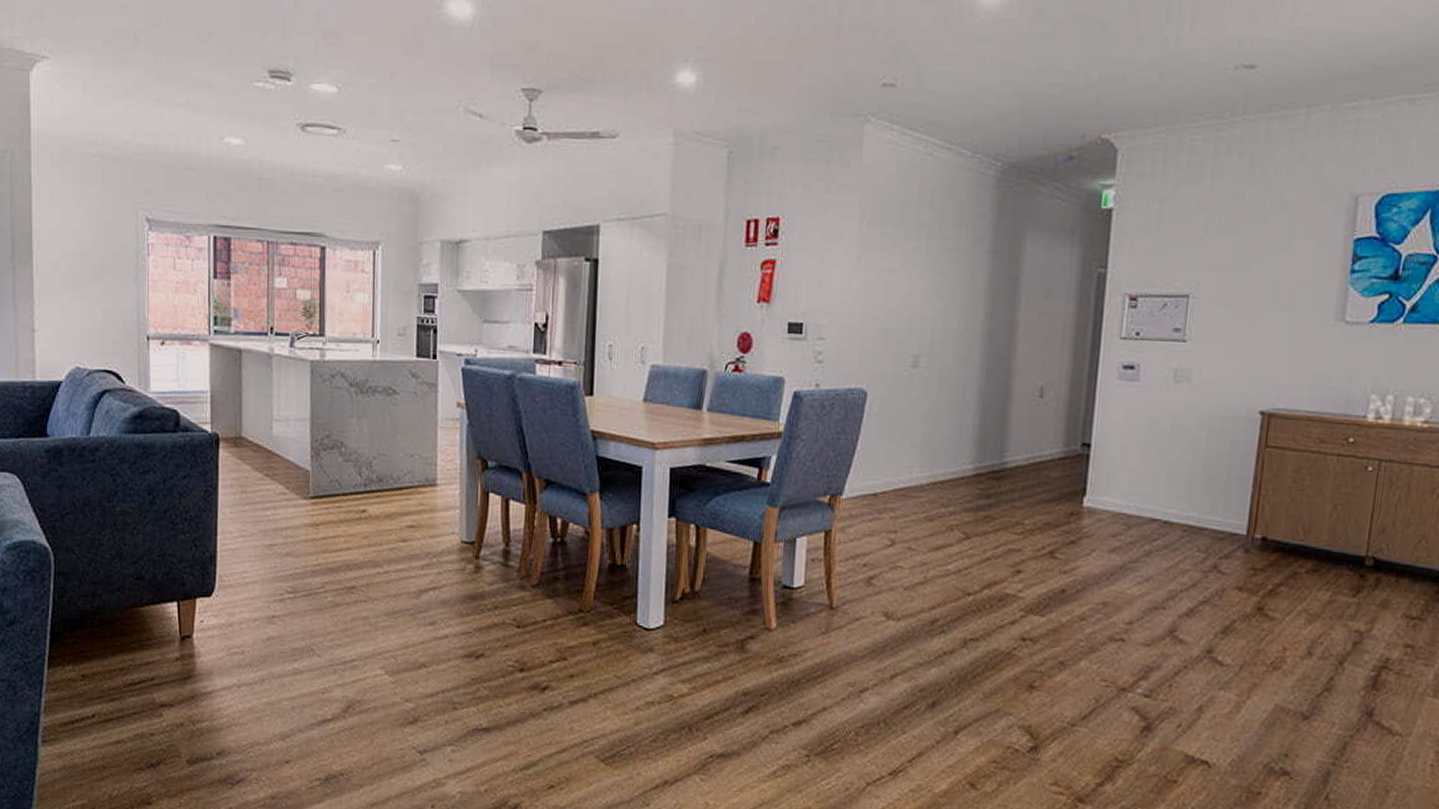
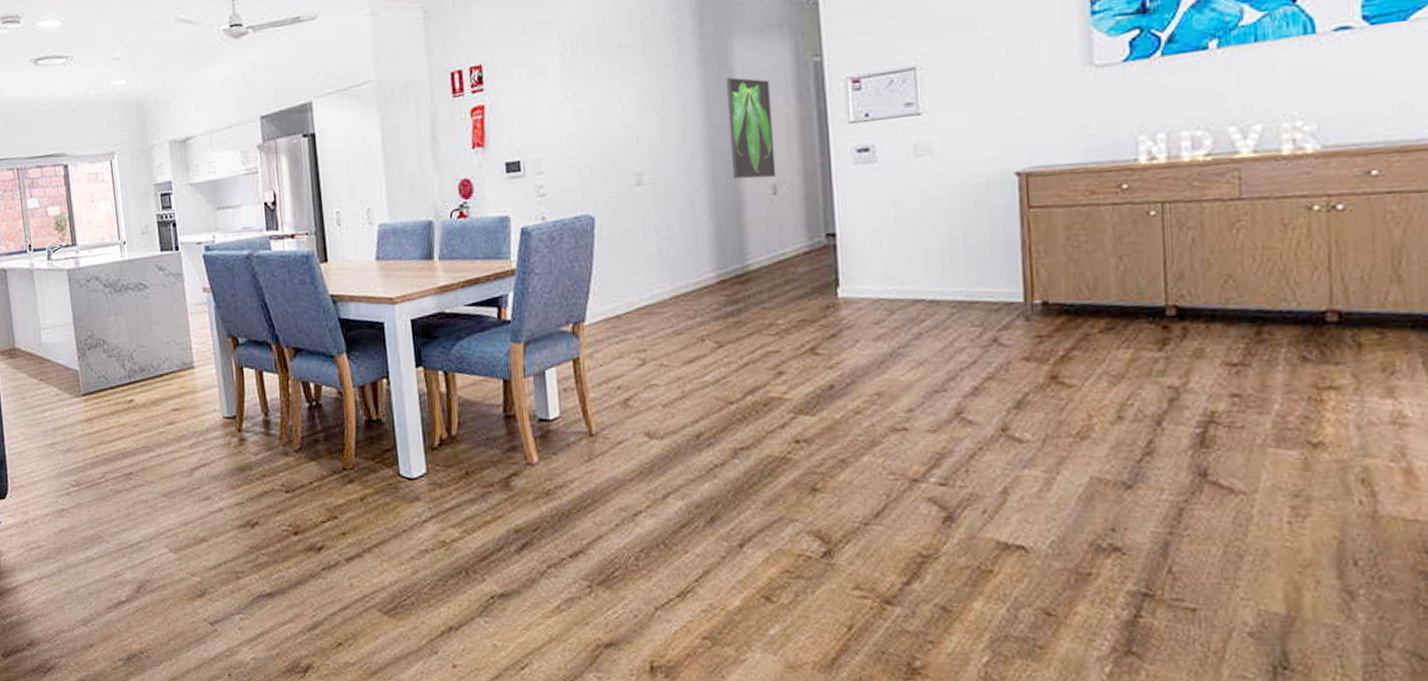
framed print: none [1005,274,1055,381] -> present [726,77,776,179]

